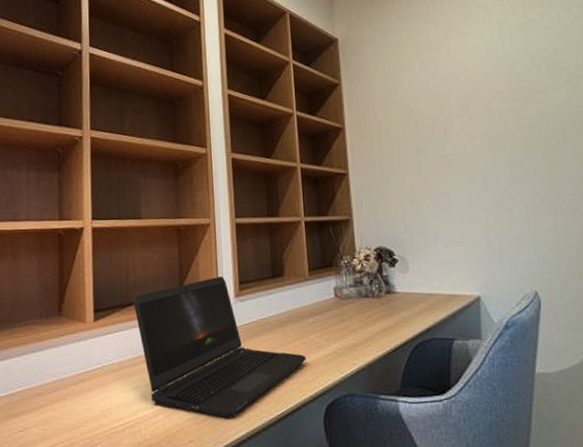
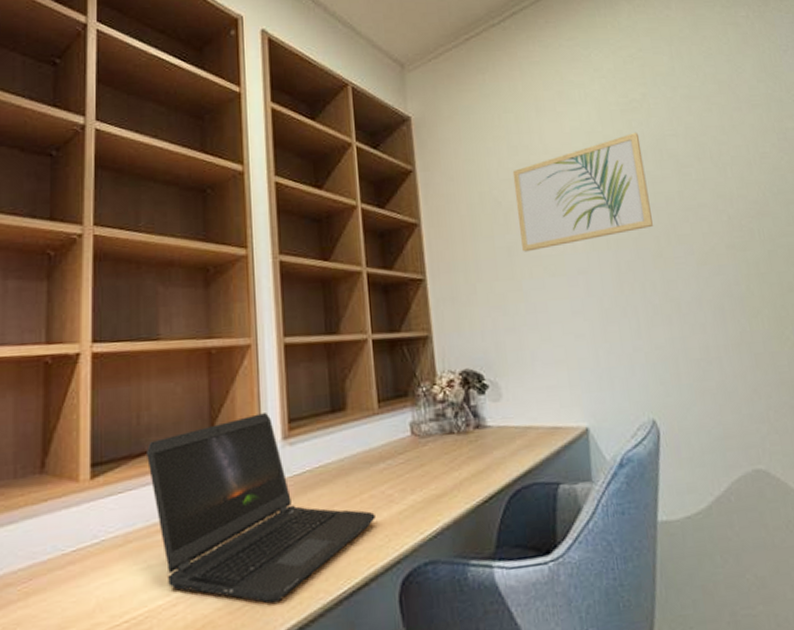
wall art: none [422,48,543,152] -> present [512,132,653,252]

